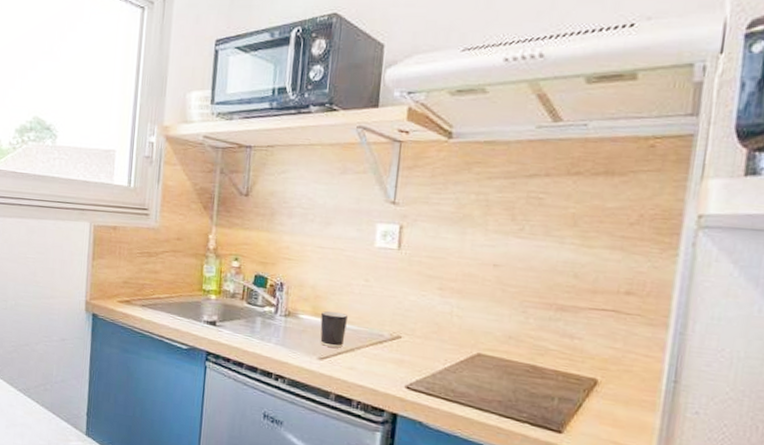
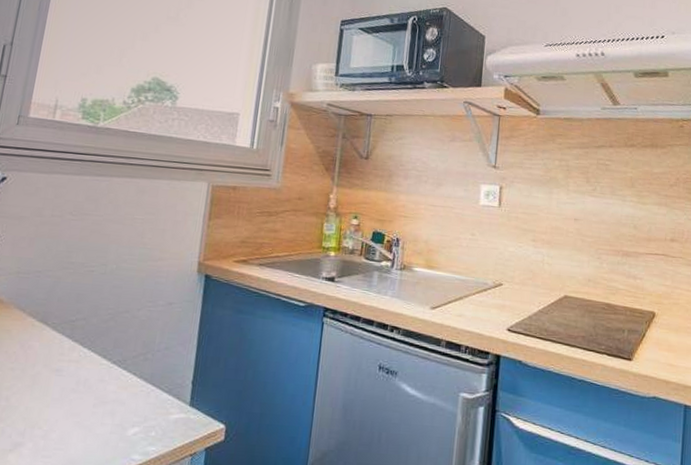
mug: present [320,311,349,348] -> none [432,263,458,297]

